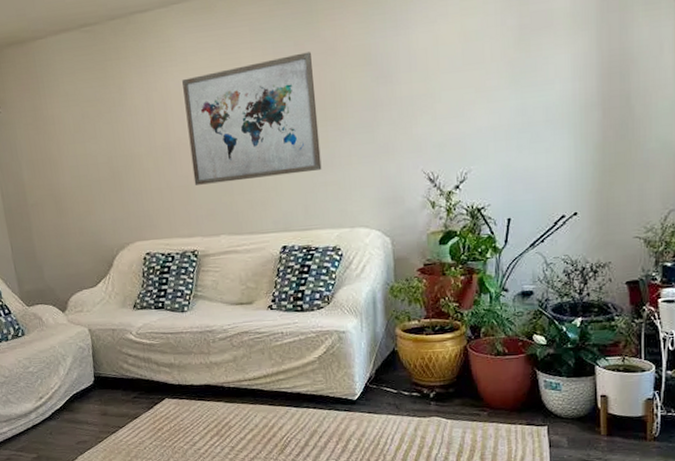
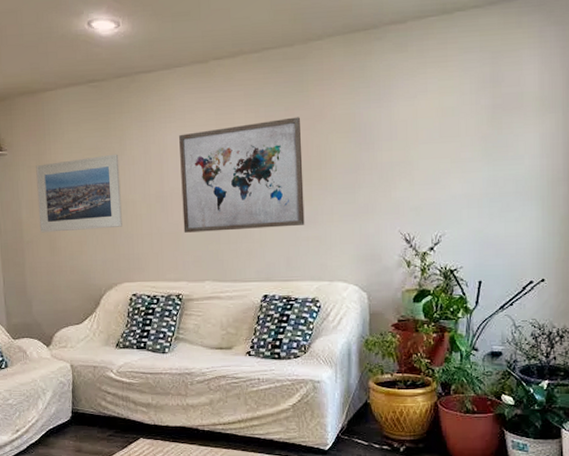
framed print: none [33,104,130,194] -> present [36,154,122,233]

